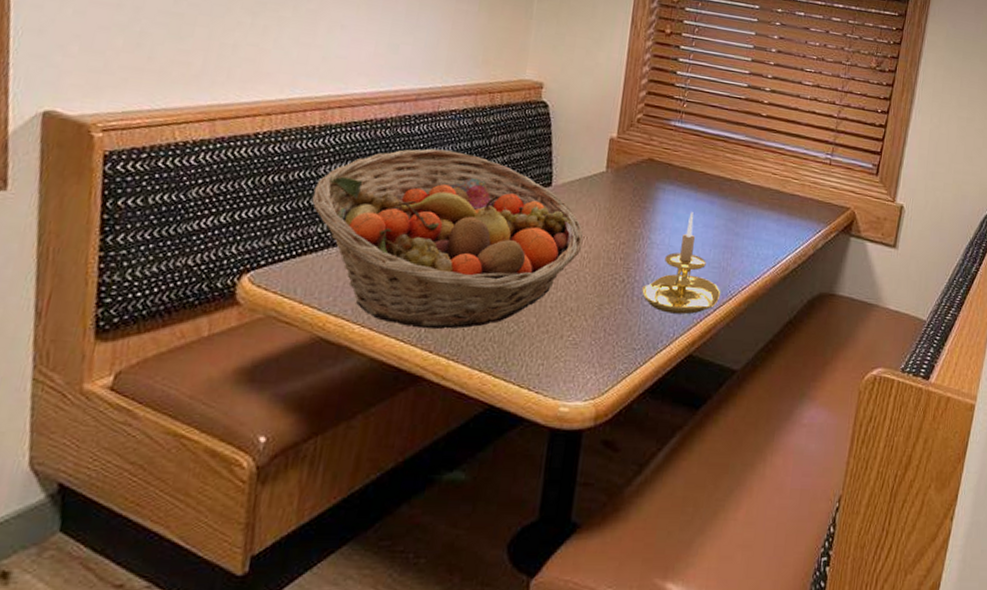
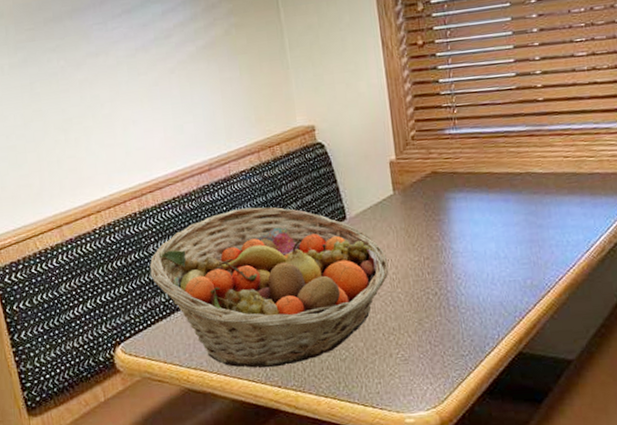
candle holder: present [641,212,721,315] -> none [455,214,538,316]

